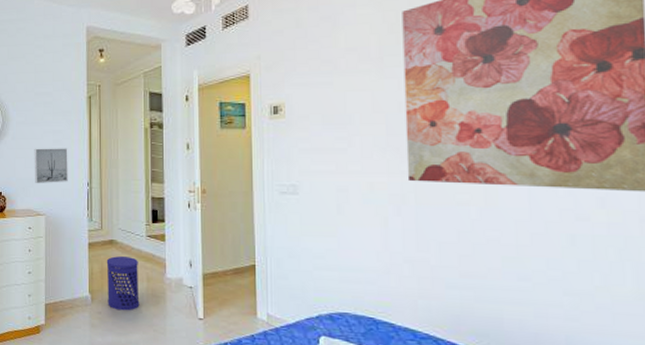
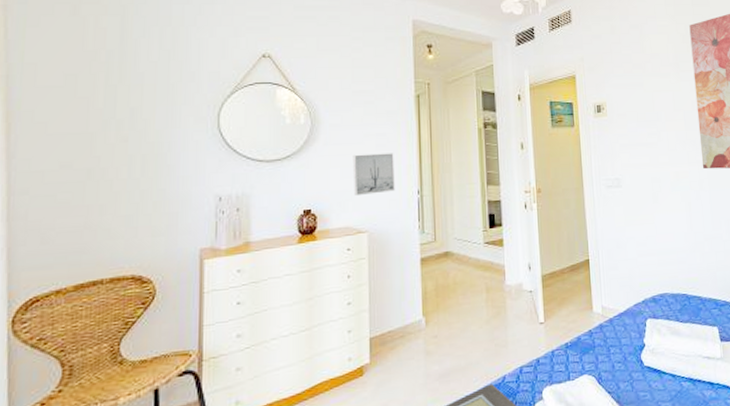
waste bin: present [106,256,140,311] -> none [441,268,480,330]

